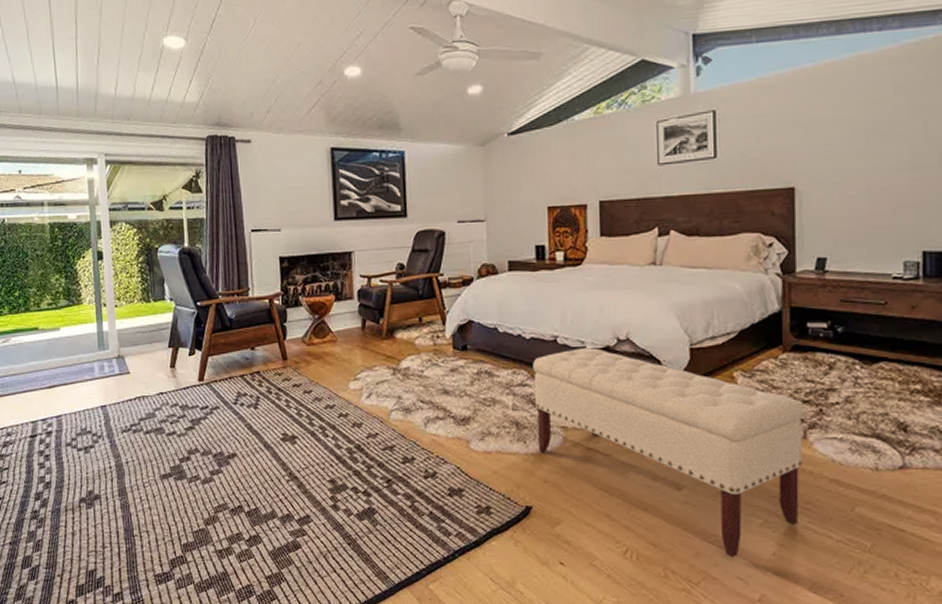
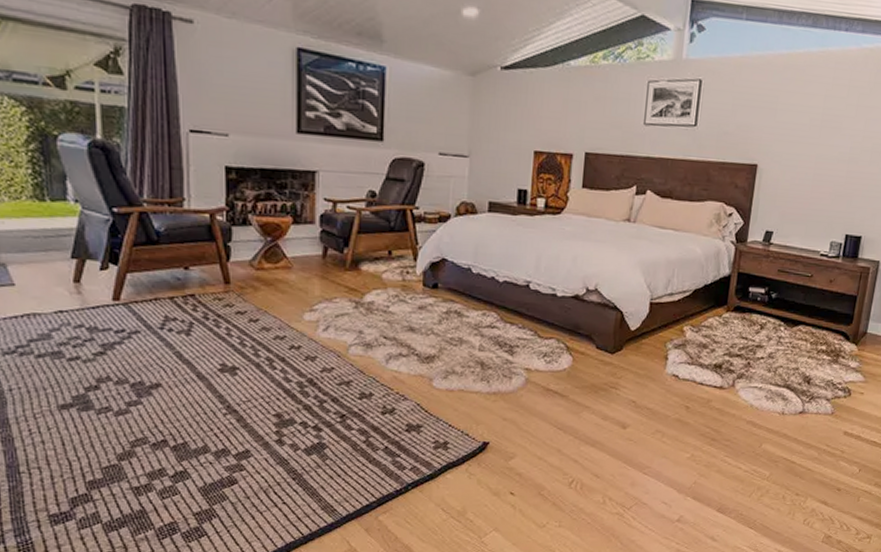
bench: present [533,348,804,558] -> none [501,295,737,486]

